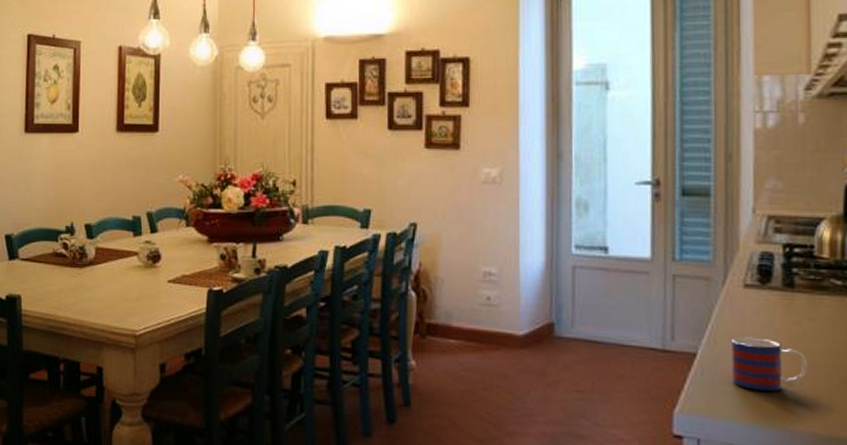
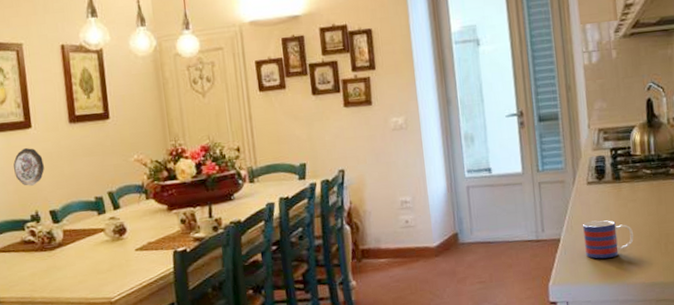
decorative plate: none [56,154,86,195] -> present [13,148,44,186]

